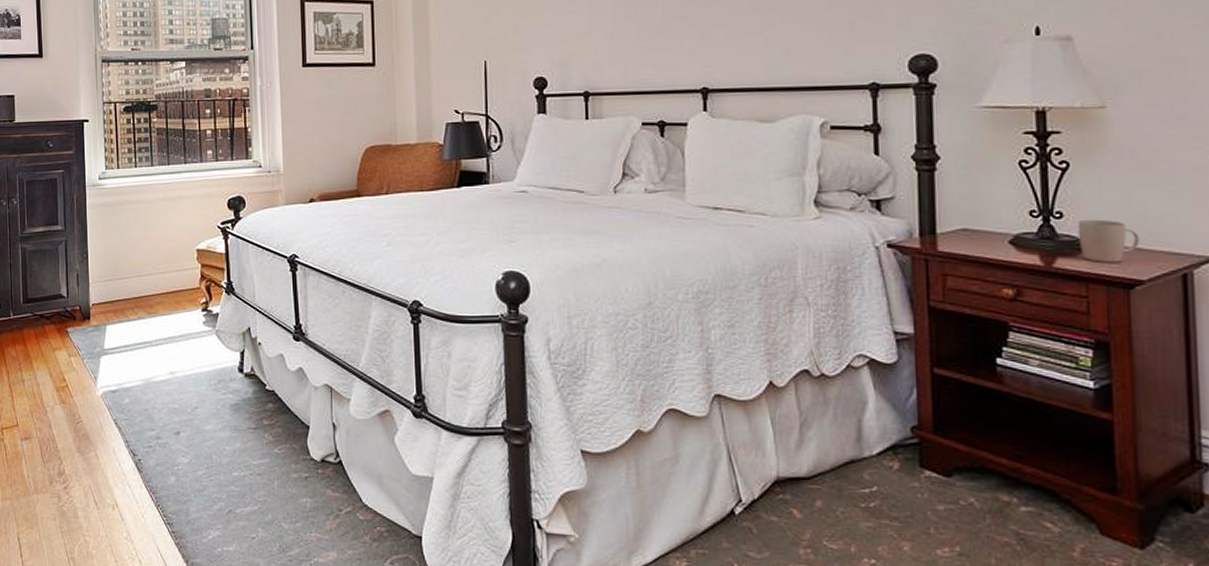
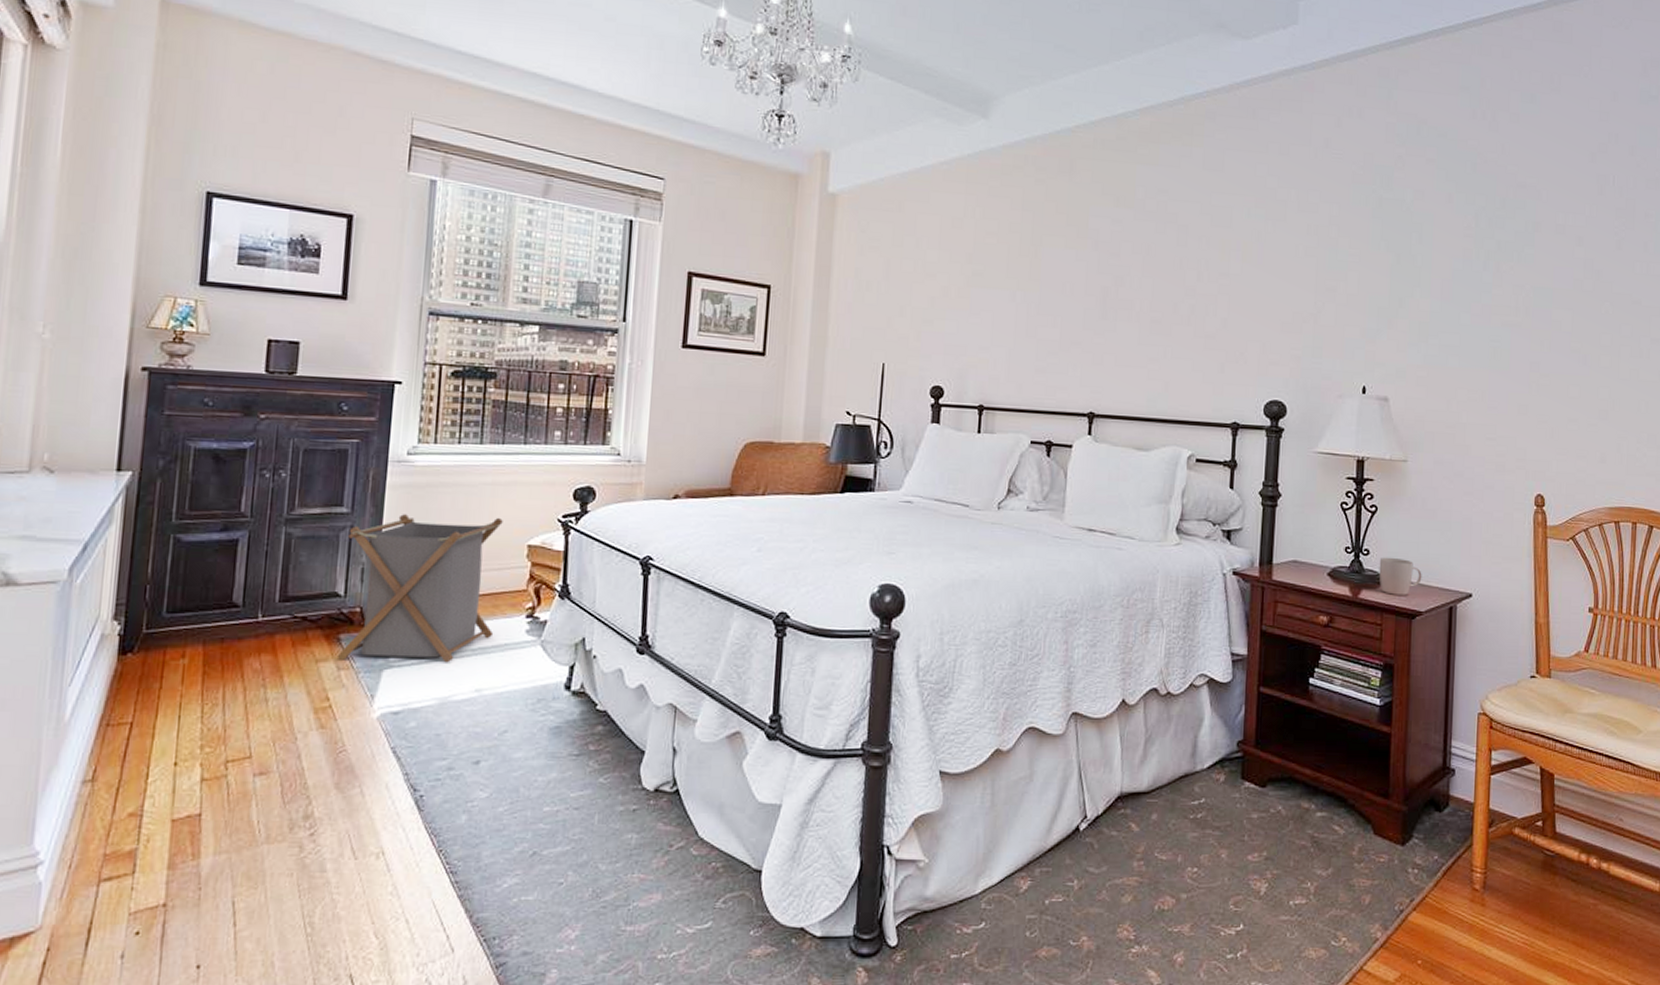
laundry basket: none [64,227,179,350] -> present [336,514,503,663]

